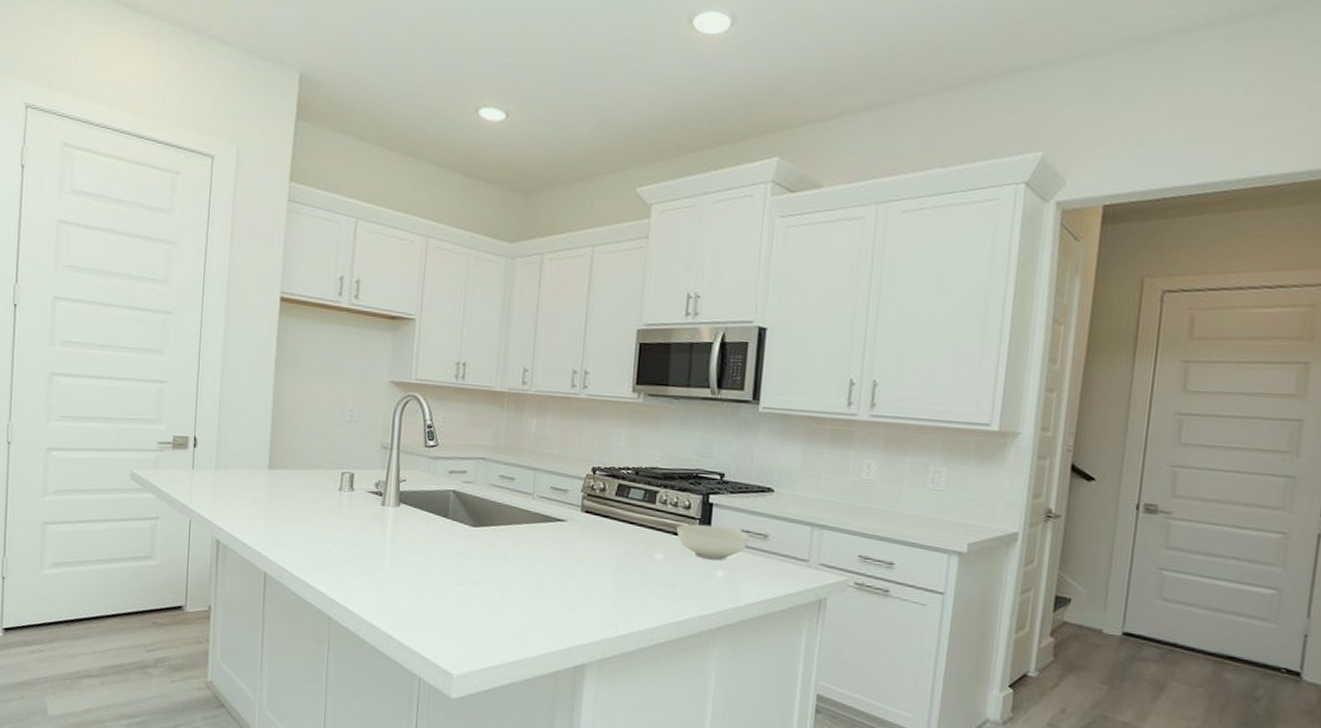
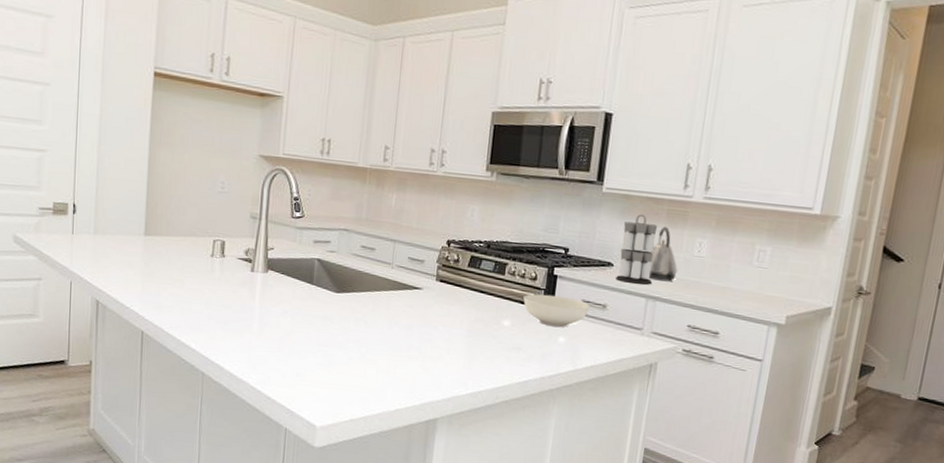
spice rack: none [777,434,821,513] -> present [615,214,658,286]
kettle: none [814,447,846,508] -> present [649,226,678,282]

